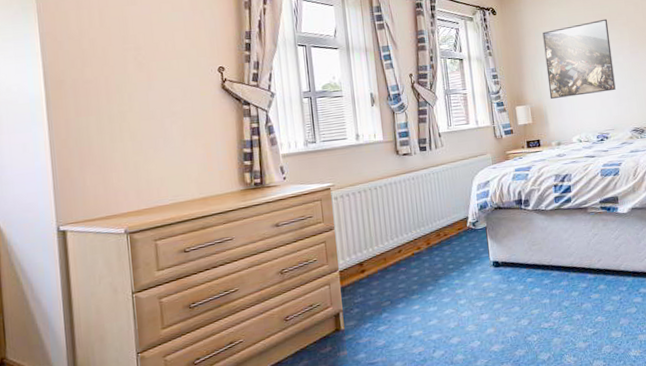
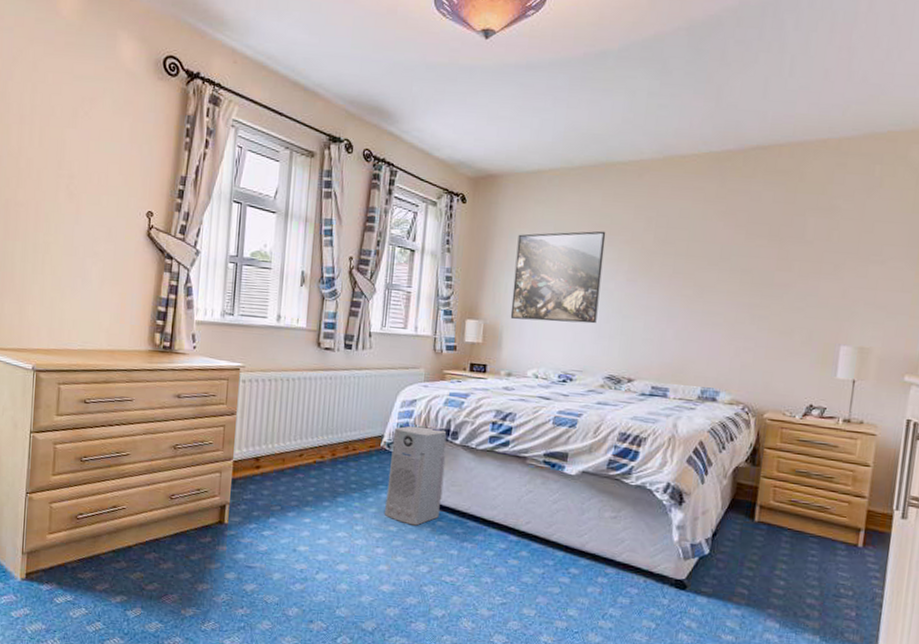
air purifier: none [475,200,528,288] -> present [385,425,447,526]

